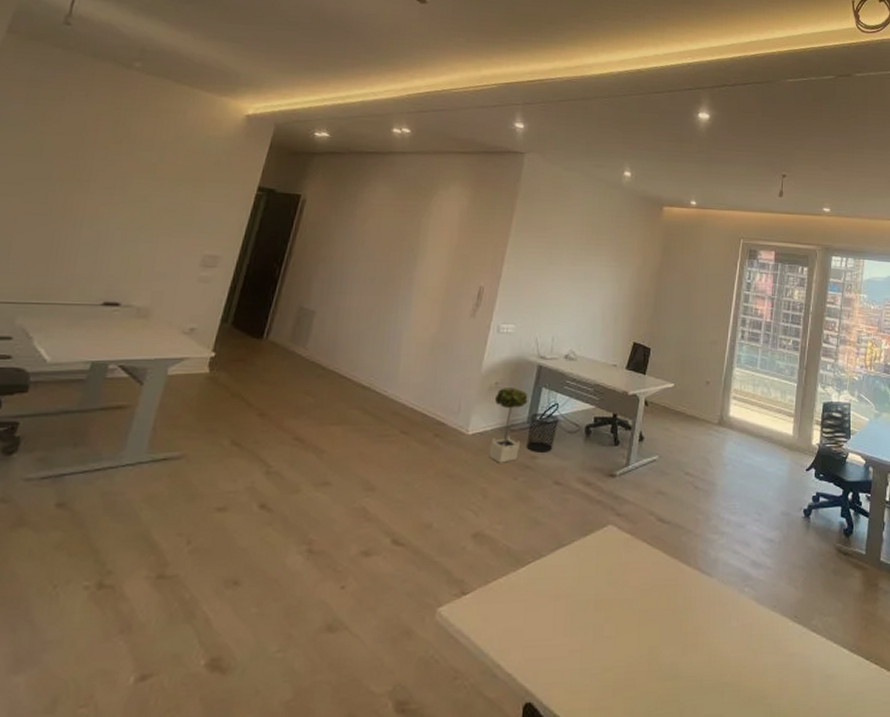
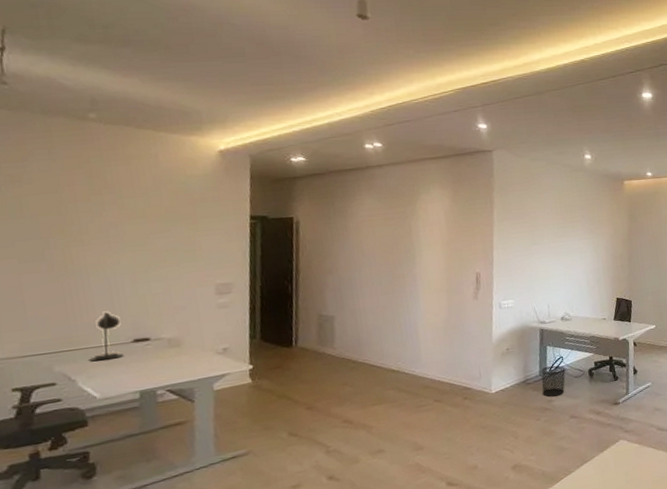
desk lamp: none [52,268,98,322] -> present [88,312,123,362]
potted tree: present [488,388,528,463] -> none [508,350,537,411]

